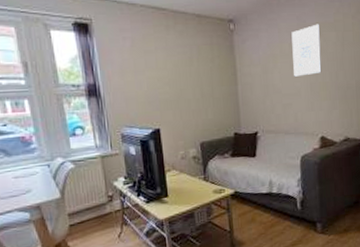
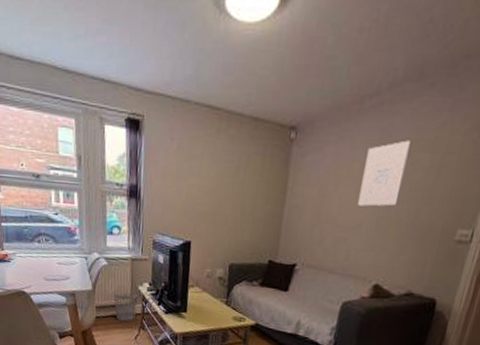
wastebasket: none [87,188,114,223] -> present [114,290,137,322]

